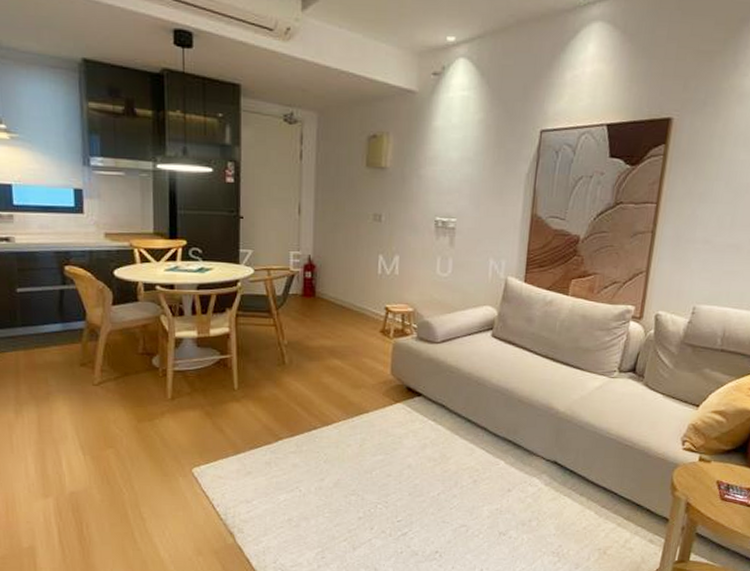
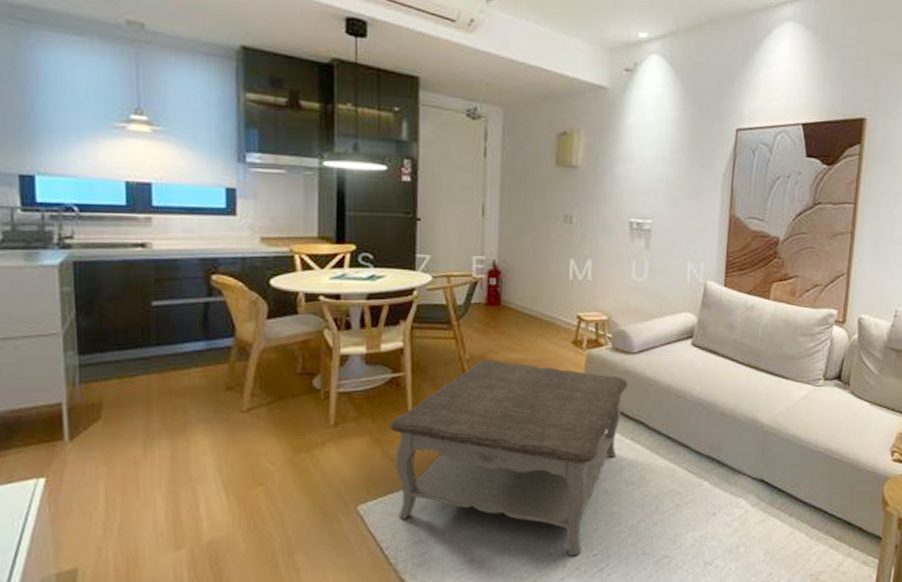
coffee table: none [219,346,431,521] -> present [390,360,628,557]

